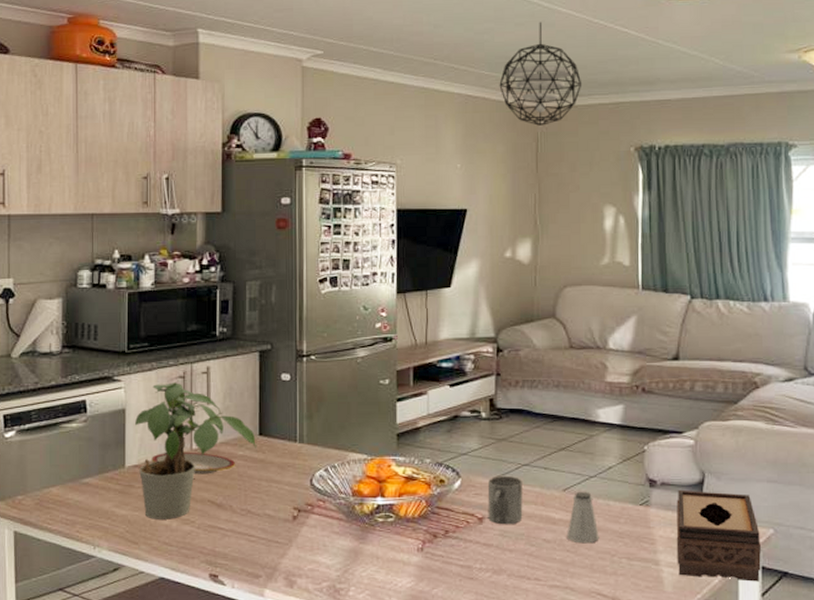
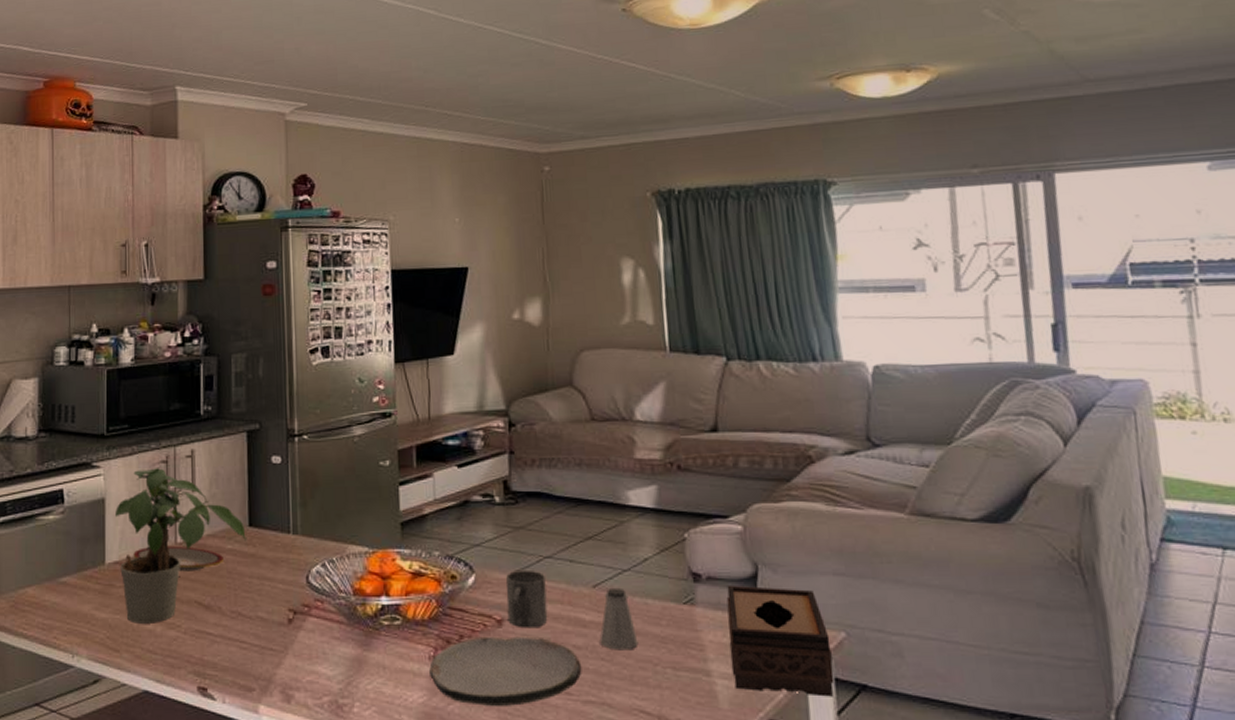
plate: none [417,532,550,590] -> present [429,636,582,706]
pendant light: present [499,21,582,126] -> none [497,60,589,173]

